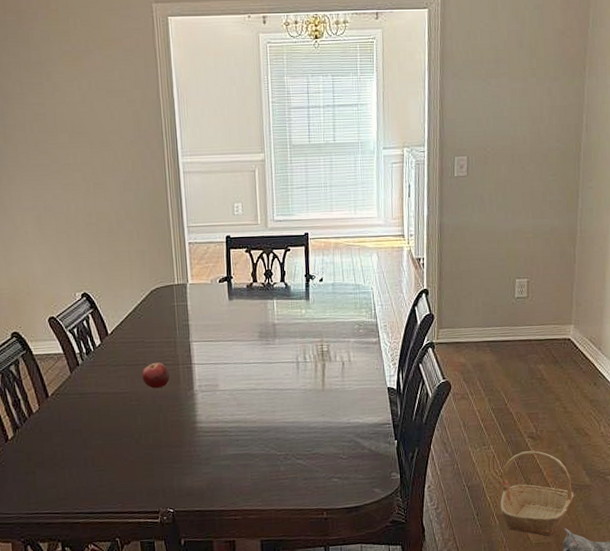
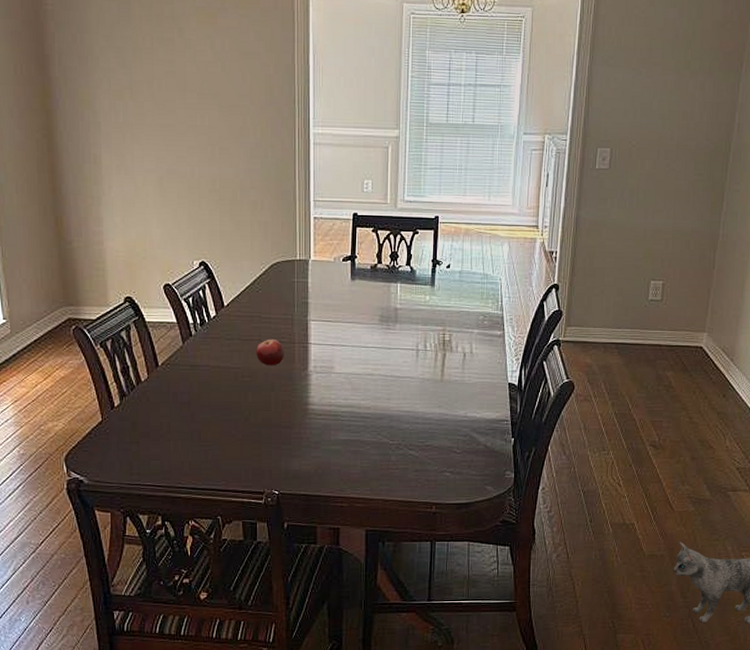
basket: present [500,450,575,537] -> none [615,460,693,549]

